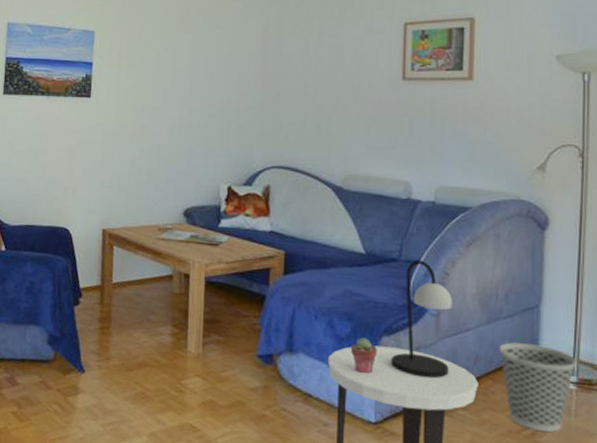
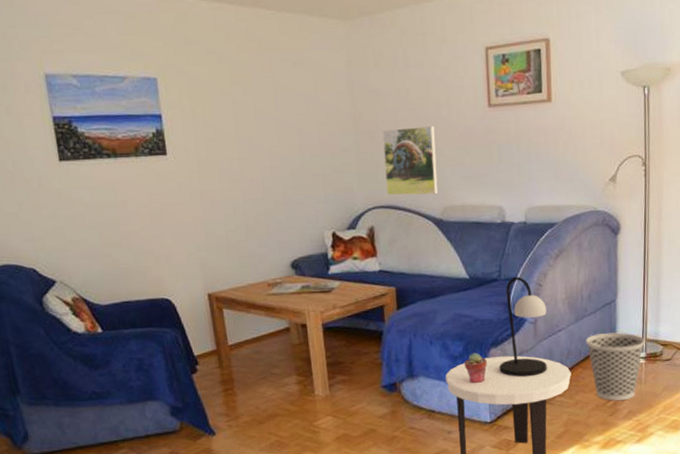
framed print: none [287,93,343,162] -> present [382,125,439,196]

